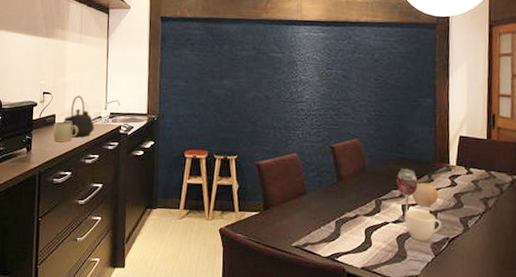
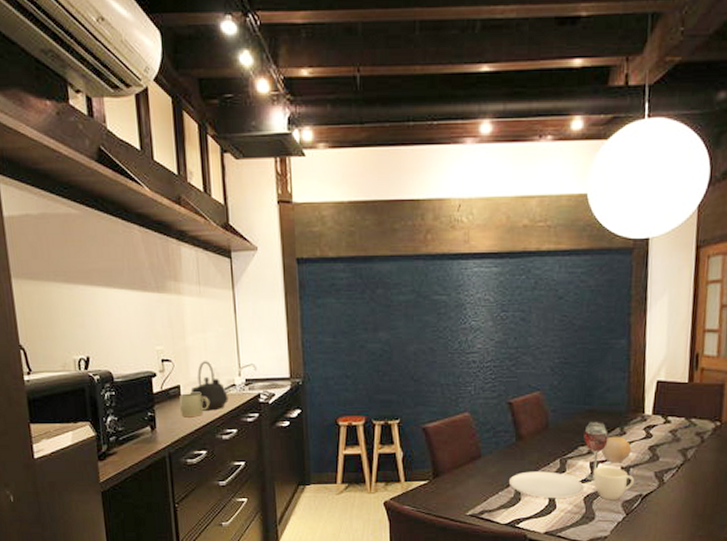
plate: none [330,209,397,237] -> present [508,471,584,499]

